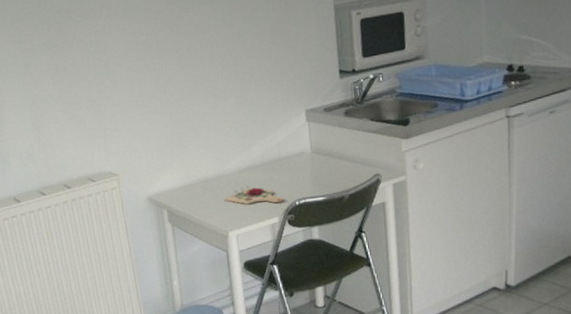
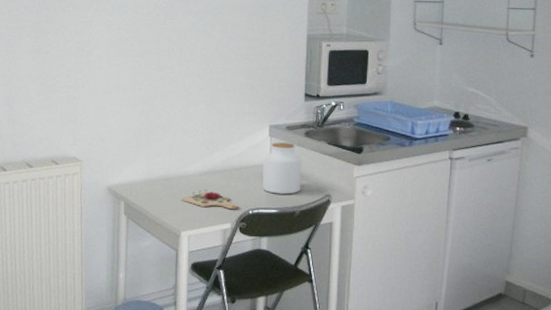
jar: none [303,125,347,181] -> present [262,142,302,195]

